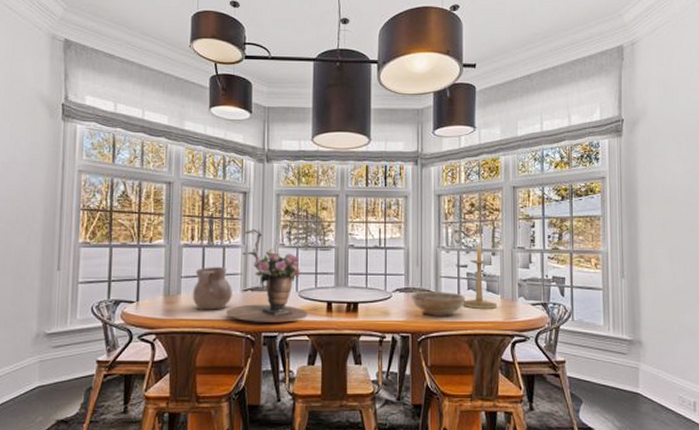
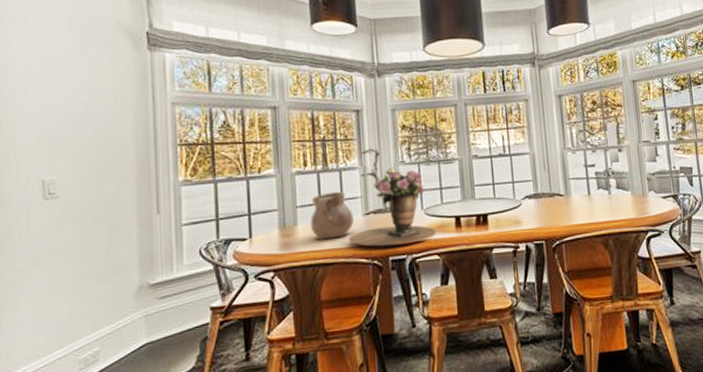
bowl: present [411,291,465,316] -> none [540,193,596,220]
candlestick: present [463,236,497,309] -> none [594,134,628,208]

